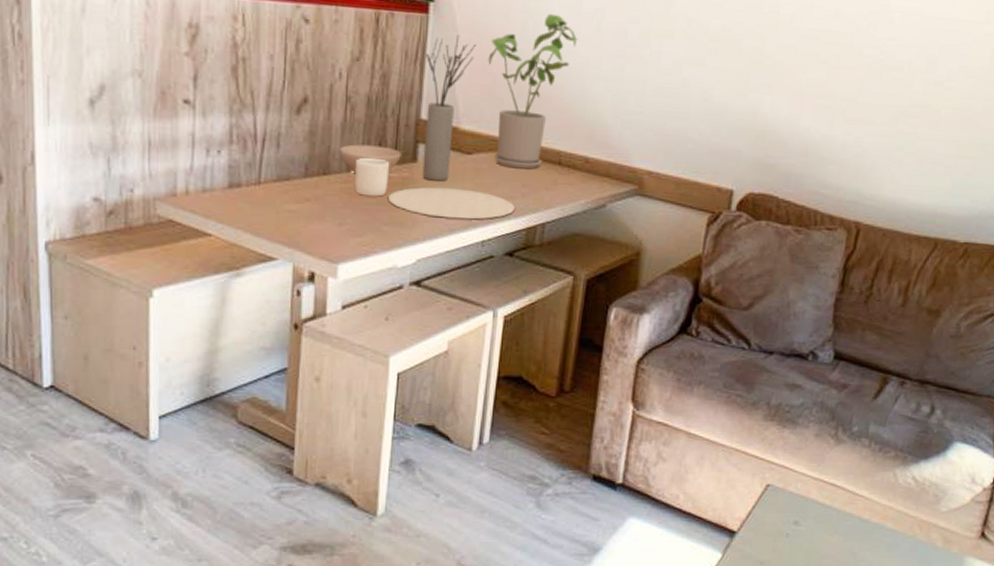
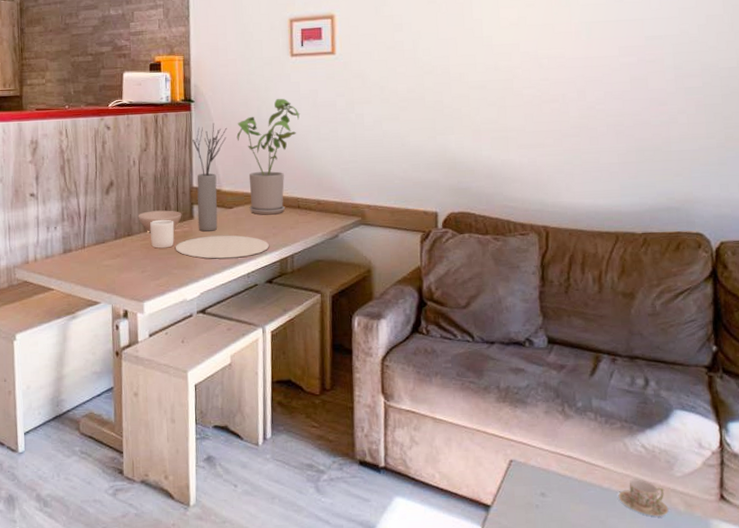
teacup: none [876,512,926,551] -> present [618,479,669,517]

